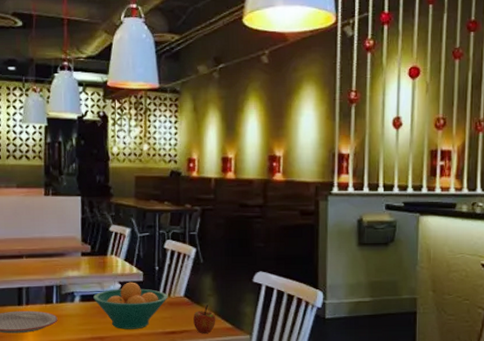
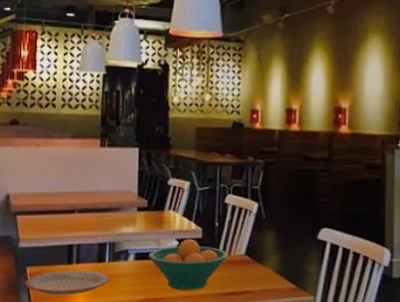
apple: present [193,304,216,334] -> none [255,263,278,295]

